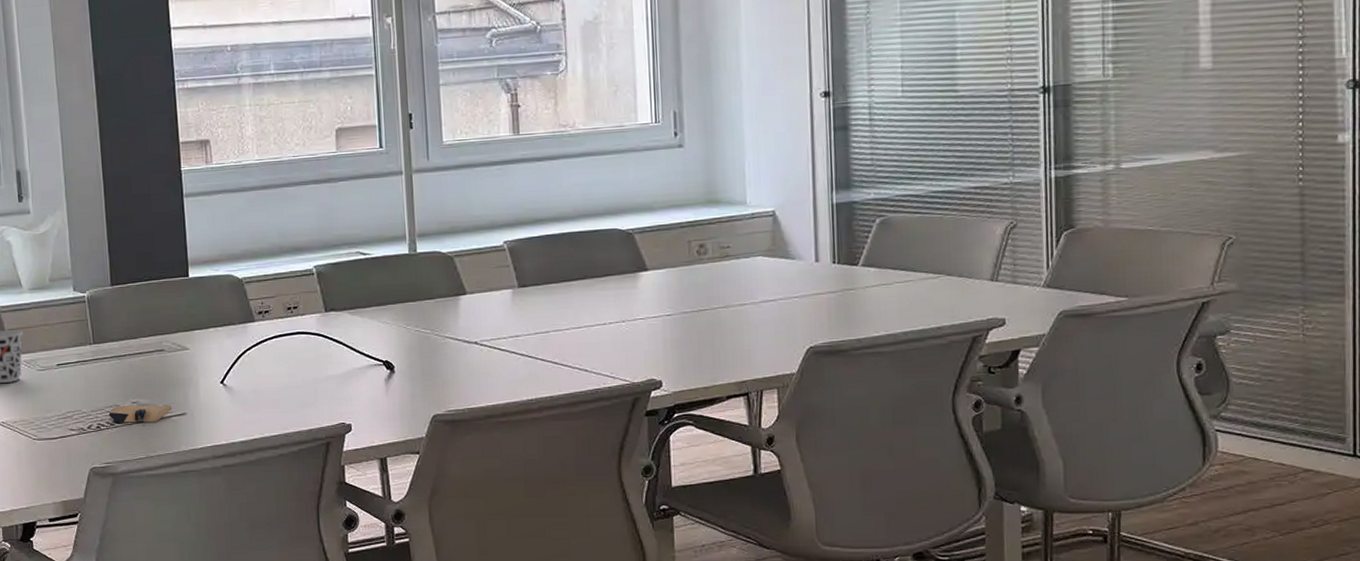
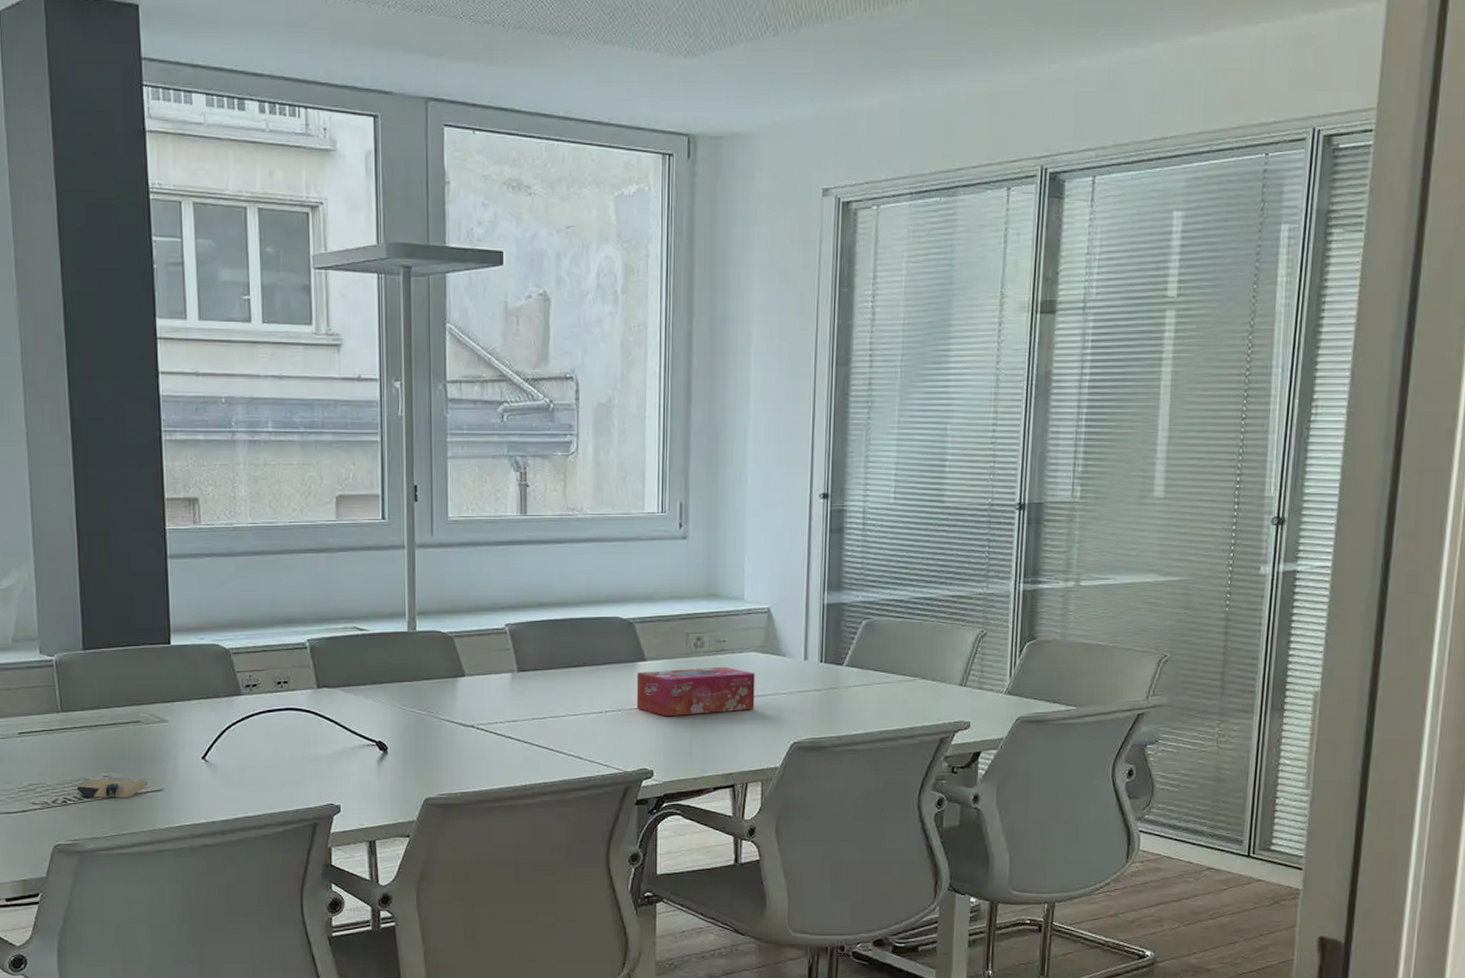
tissue box: none [639,272,765,326] -> present [636,666,755,717]

